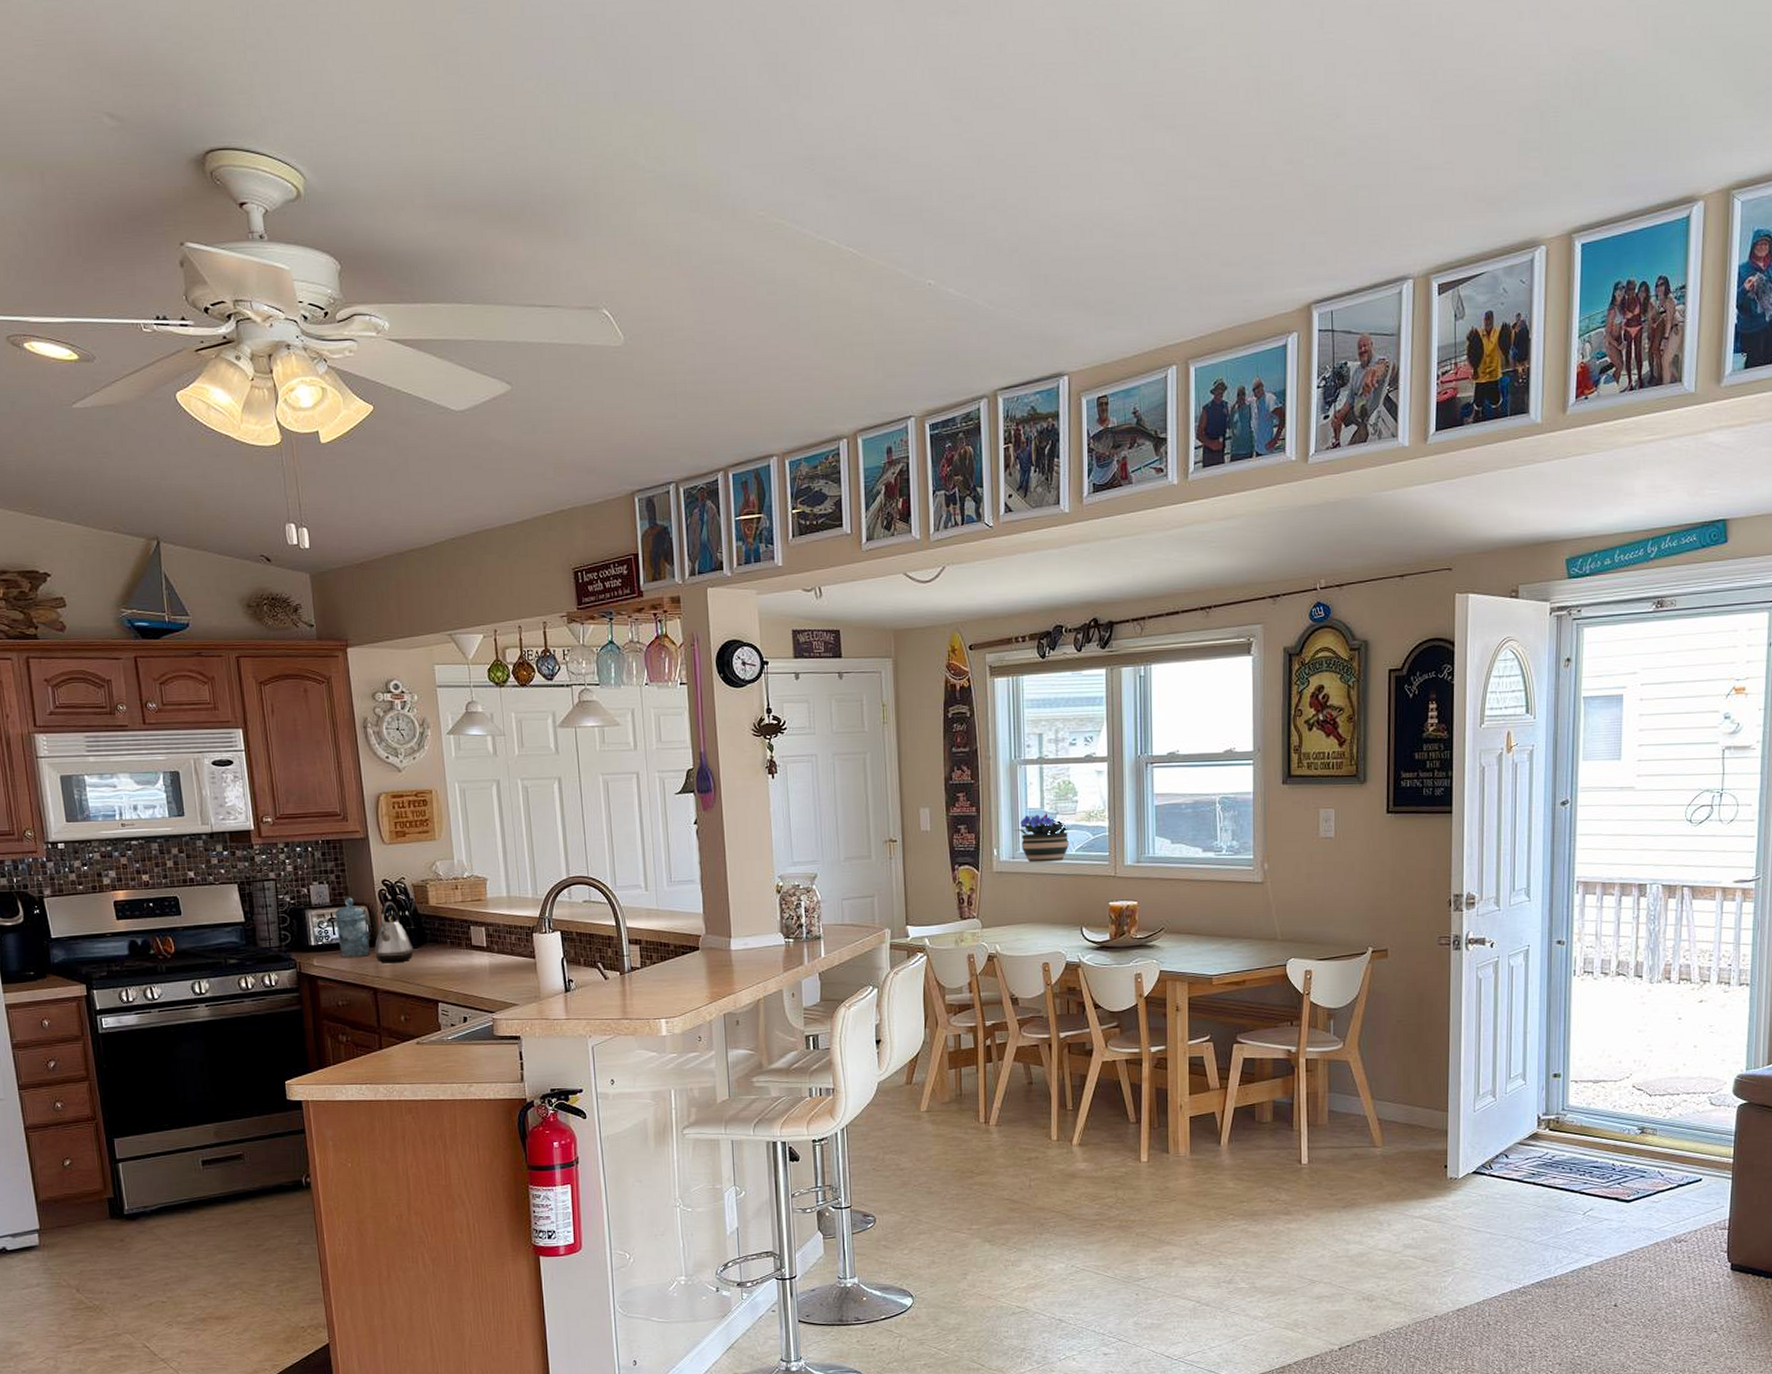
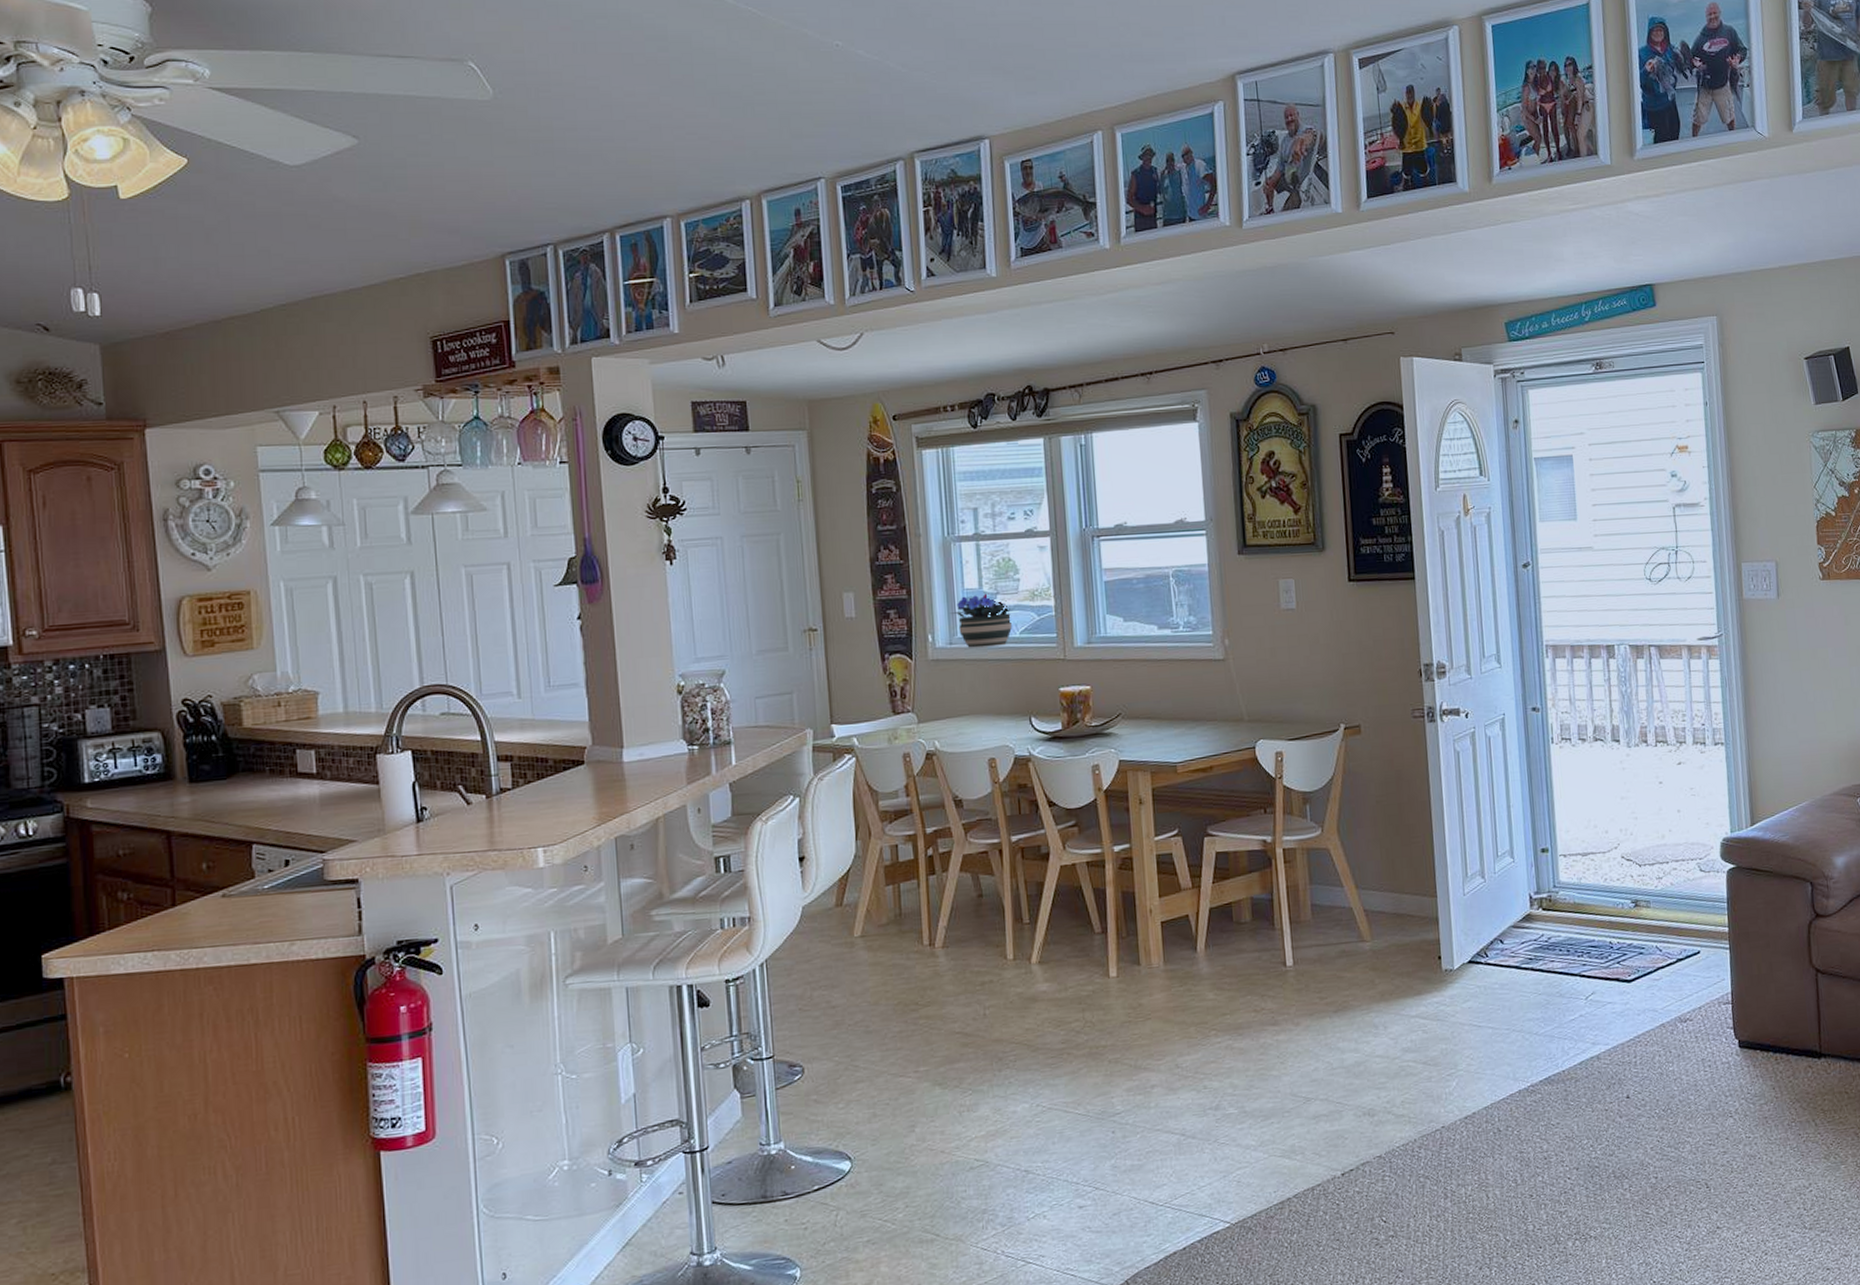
canister: present [335,897,371,958] -> none [117,721,165,797]
kettle: present [373,901,414,964] -> none [168,724,222,801]

